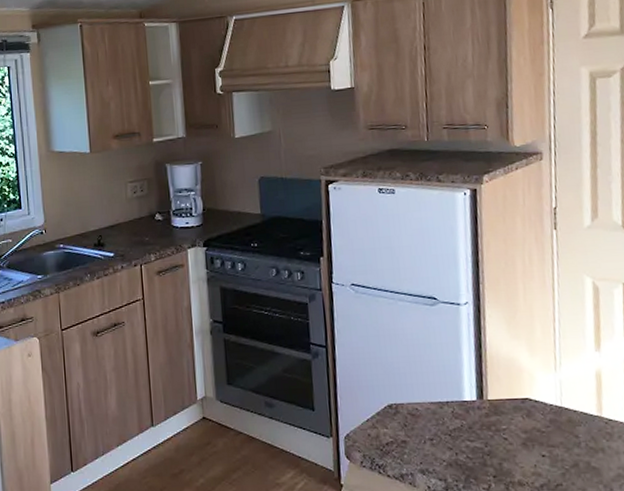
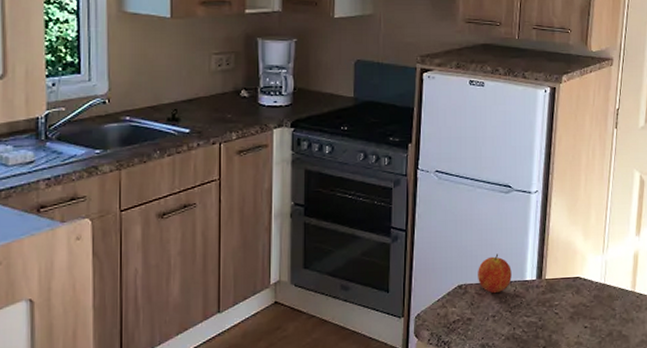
fruit: none [408,371,448,415] -> present [478,254,512,294]

